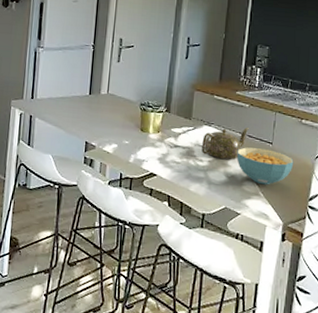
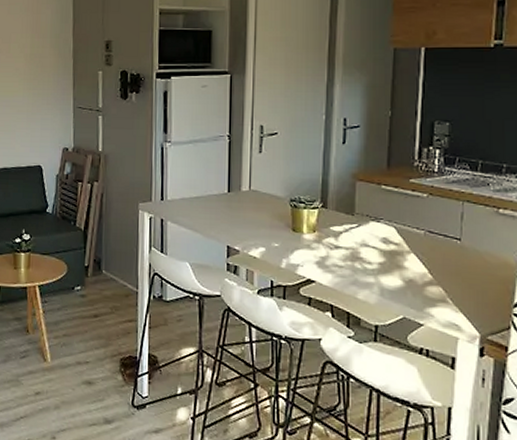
teapot: present [202,128,249,160] -> none [370,222,429,261]
cereal bowl: present [237,147,294,185] -> none [415,245,491,290]

